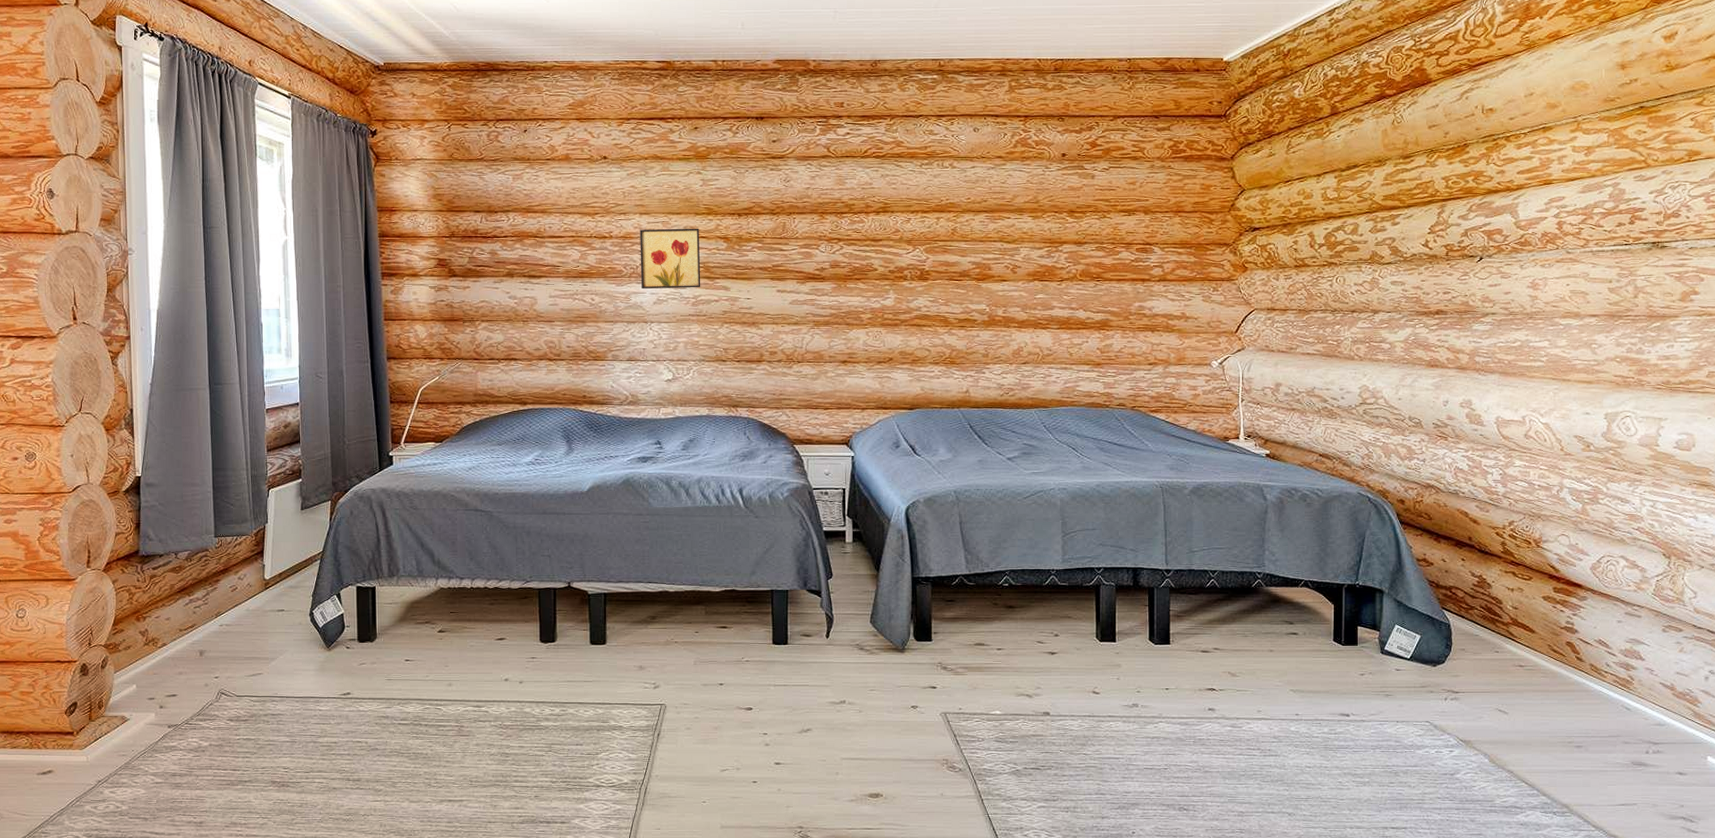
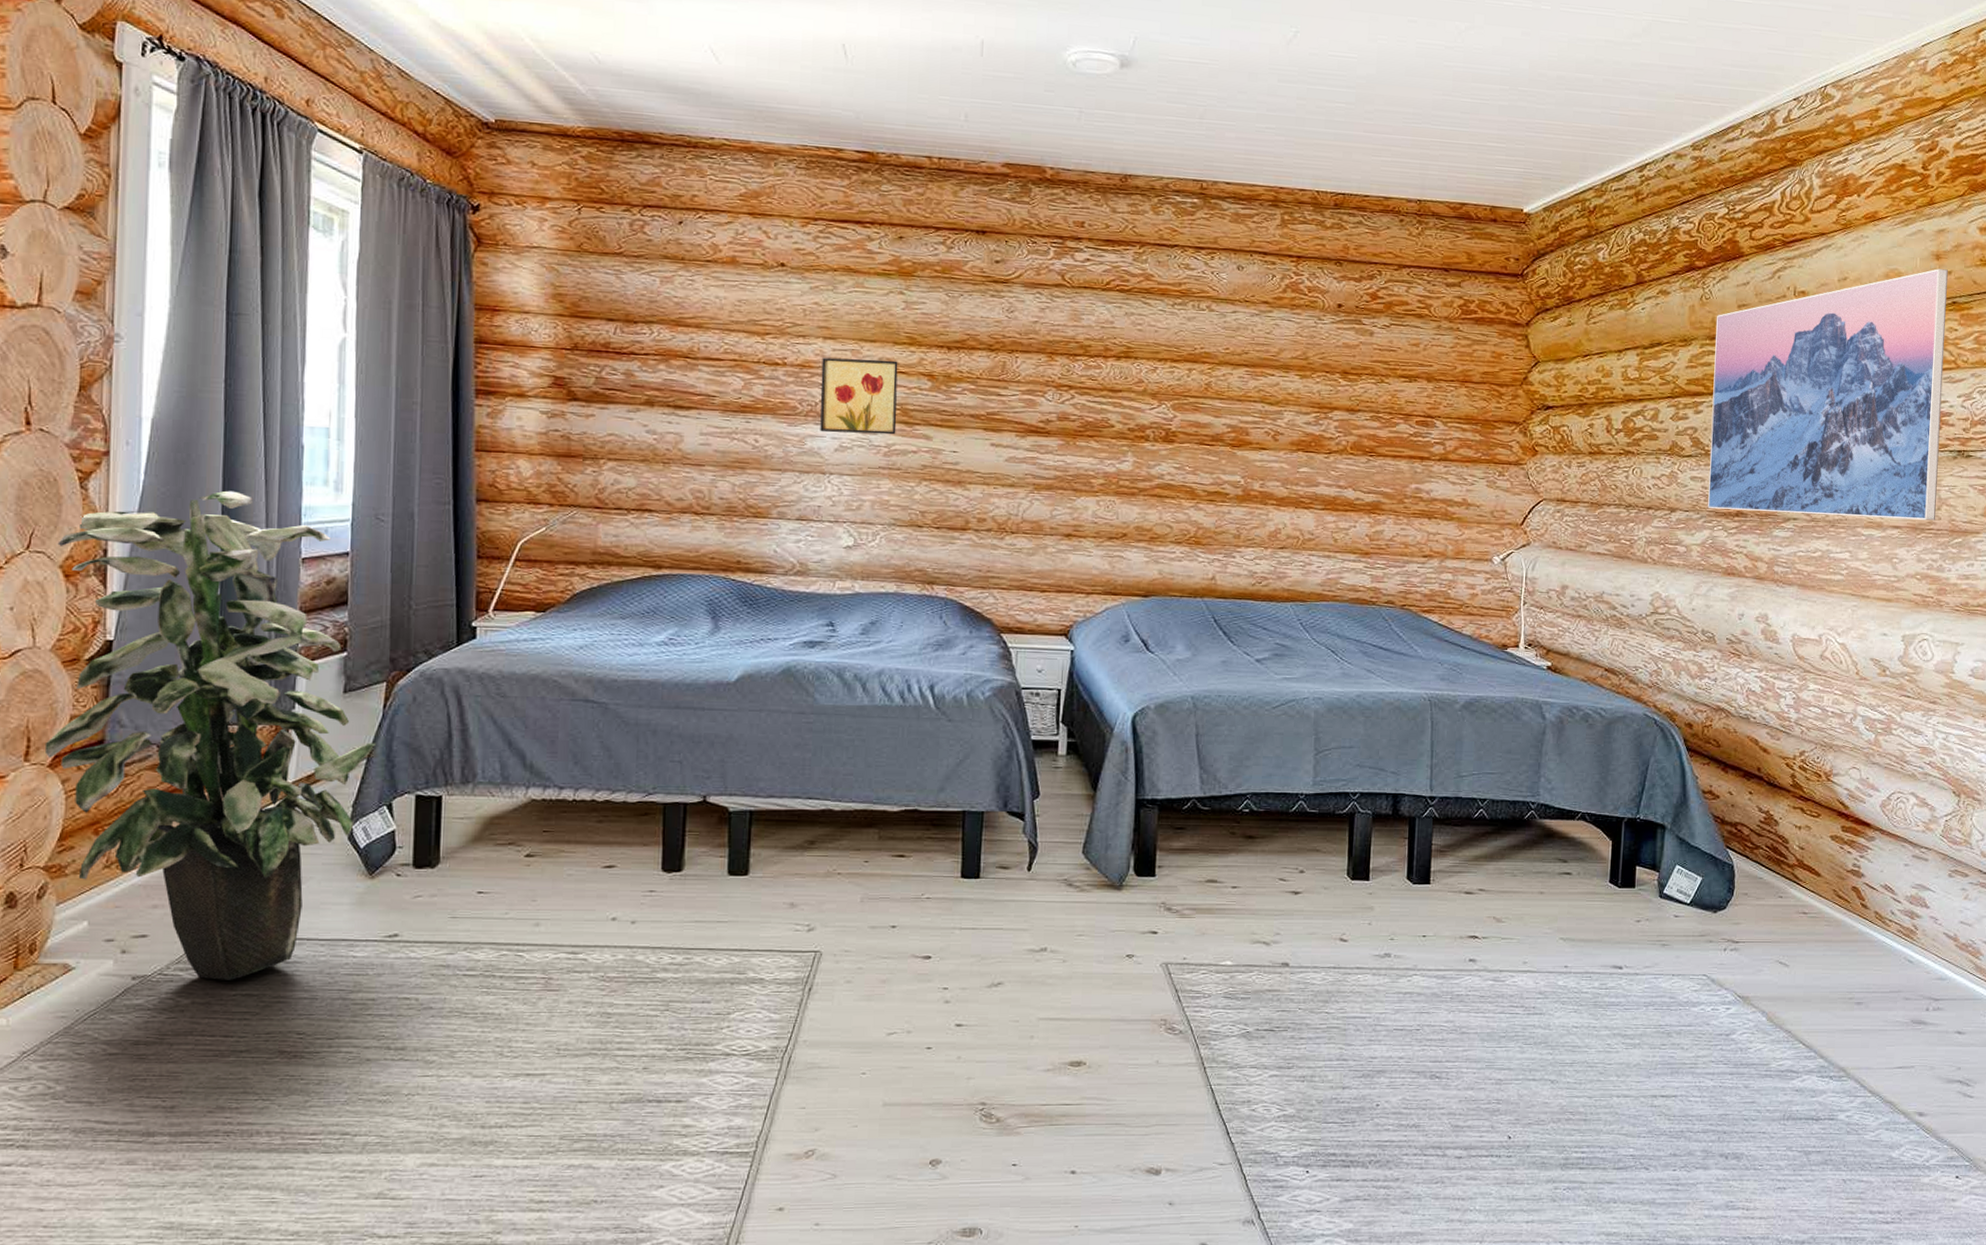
indoor plant: none [99,361,326,728] -> present [44,490,376,980]
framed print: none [1408,77,1634,309] -> present [1708,269,1948,521]

